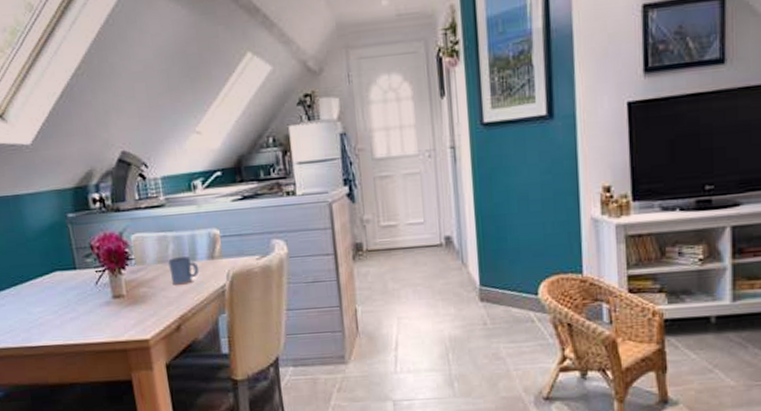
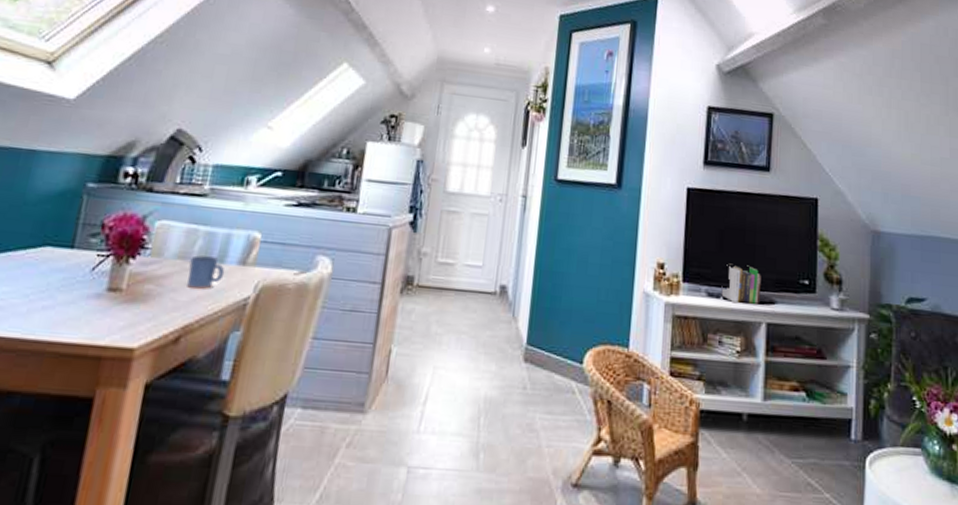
books: none [677,171,722,213] -> present [721,263,761,305]

